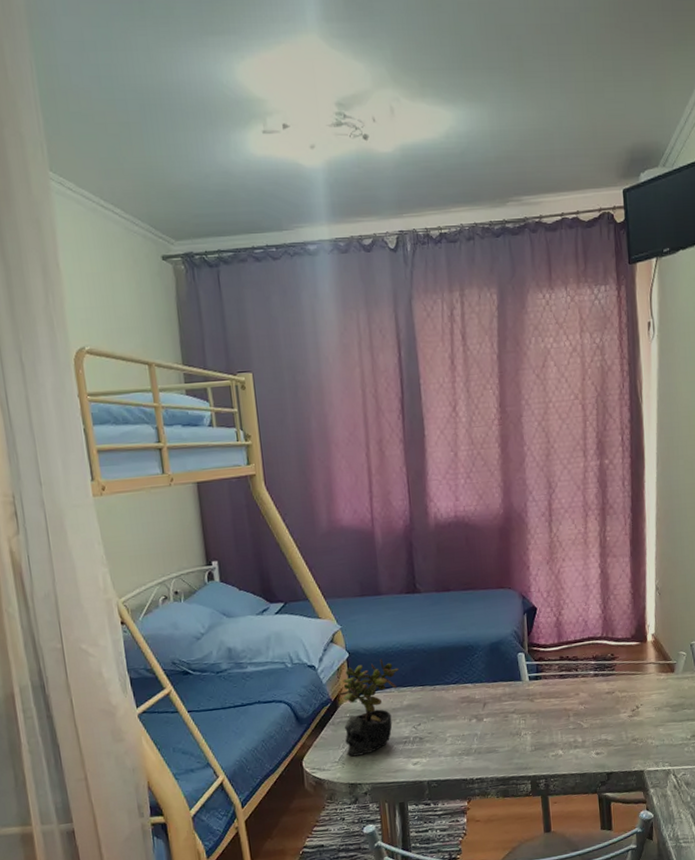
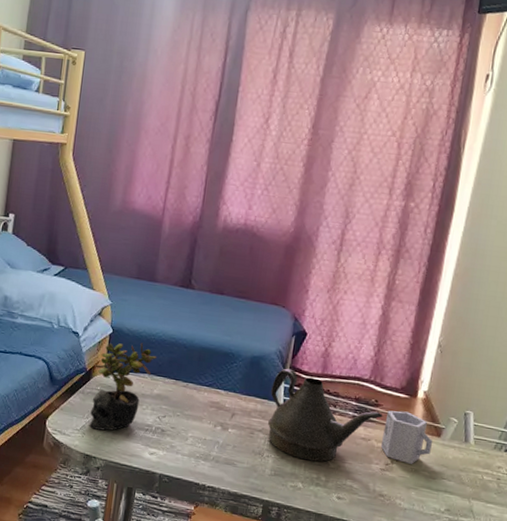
teapot: none [515,646,621,728] -> present [268,368,383,462]
cup: none [623,657,669,705] -> present [380,410,432,464]

